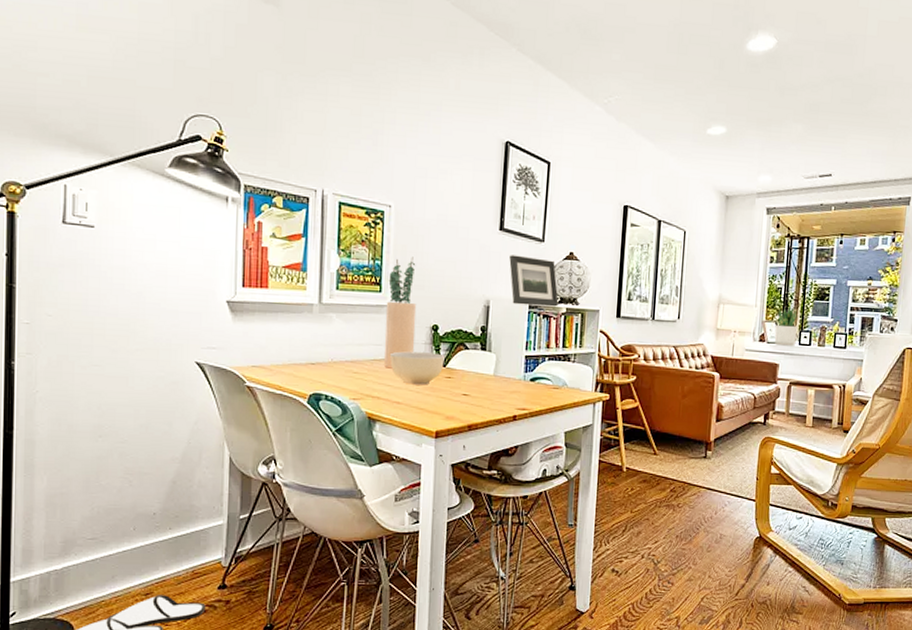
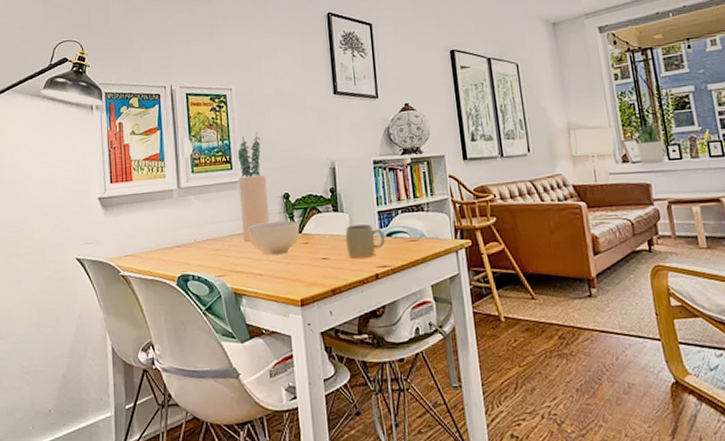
mug: none [488,366,528,399] -> present [345,224,385,259]
picture frame: present [509,255,559,307] -> none [347,114,402,162]

